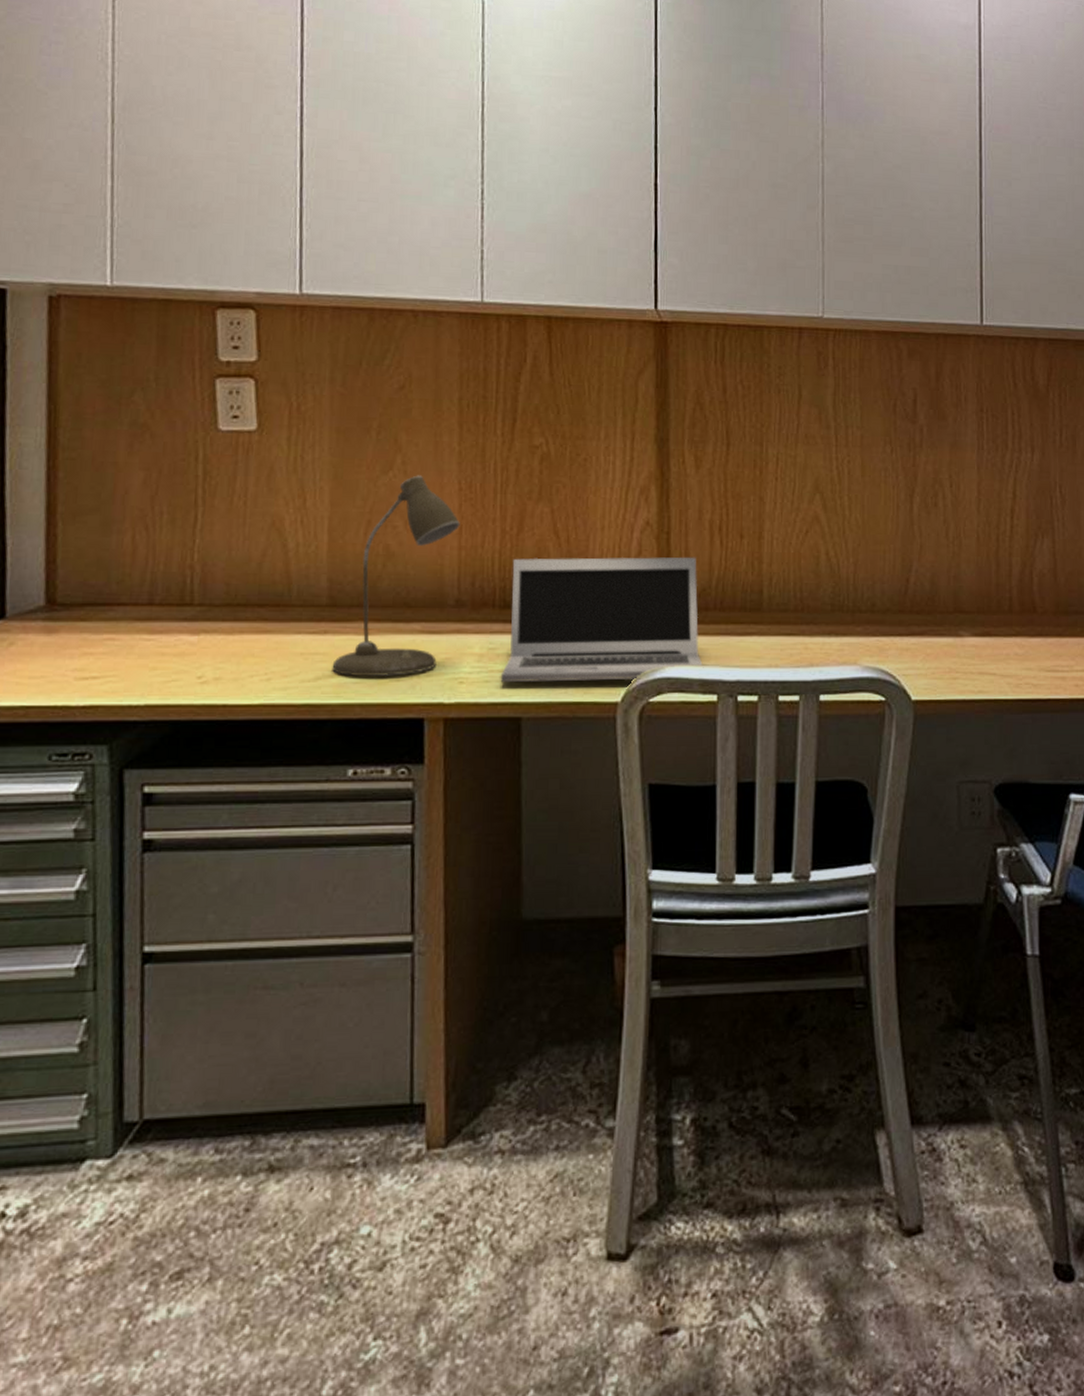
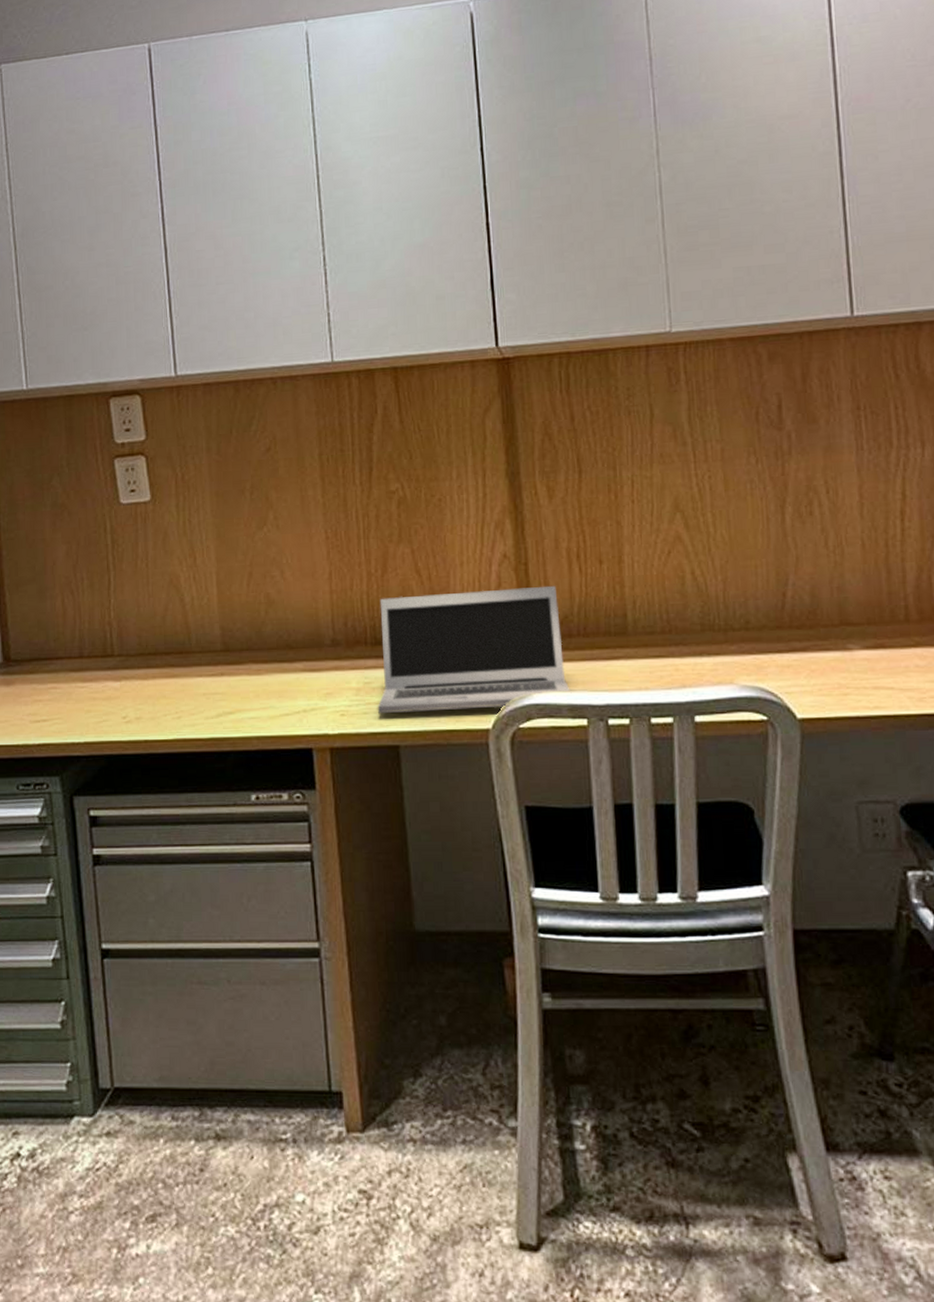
desk lamp: present [332,475,460,676] -> none [230,528,330,712]

